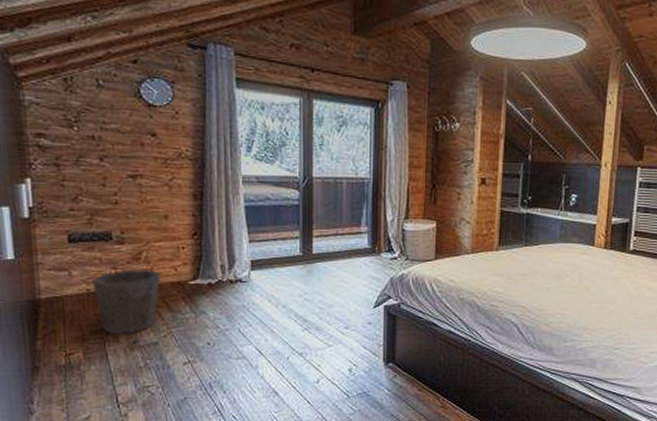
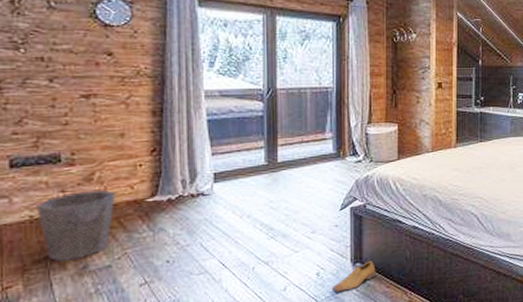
shoe: none [363,362,408,390] -> present [331,261,376,292]

